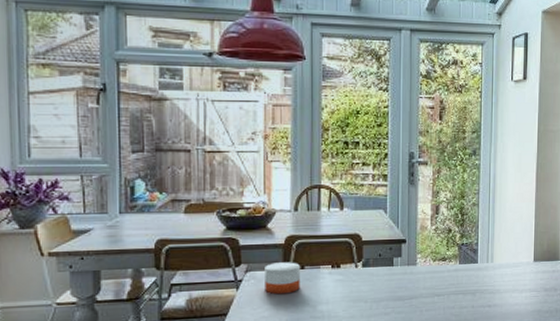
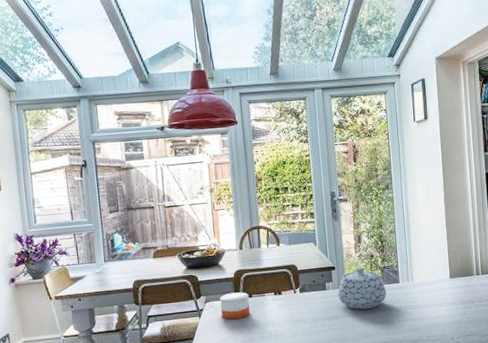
teapot: none [406,242,462,291] -> present [337,266,387,310]

